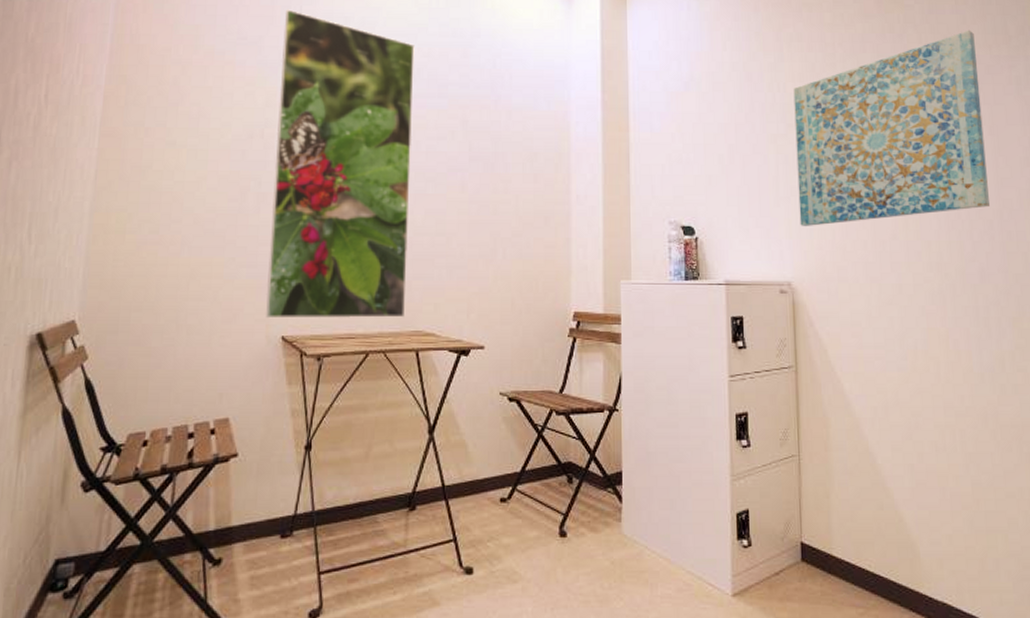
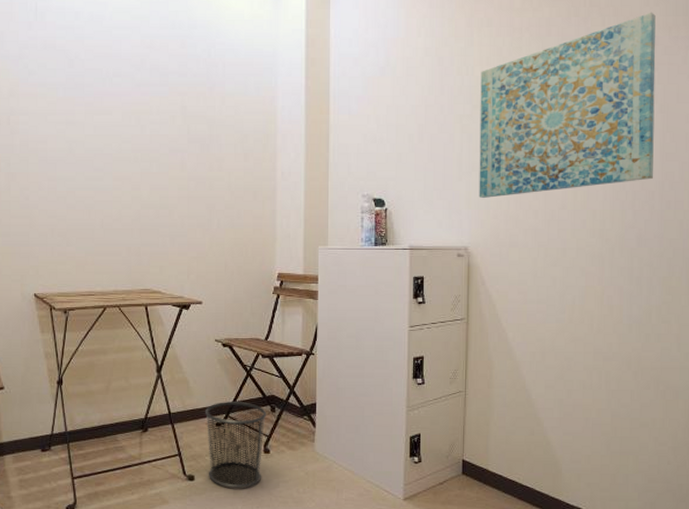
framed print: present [266,9,415,319] -> none [19,6,138,279]
waste bin: none [486,471,563,583] -> present [204,402,267,488]

